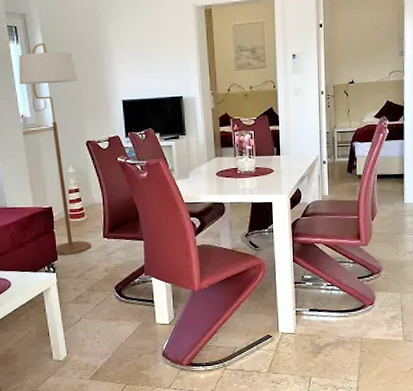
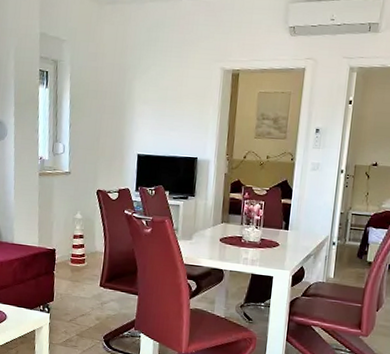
floor lamp: present [18,43,92,255] -> none [42,90,99,299]

